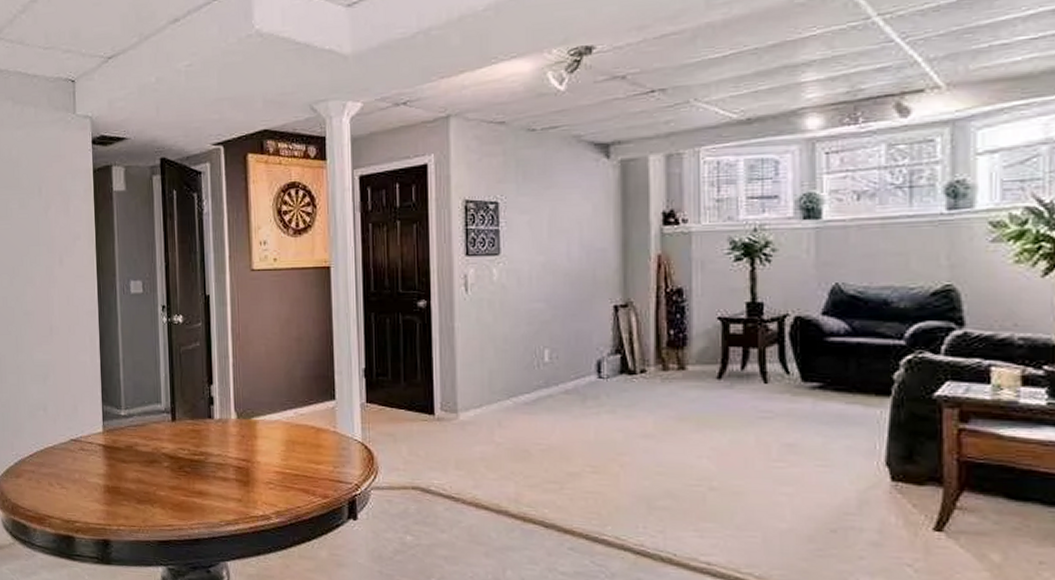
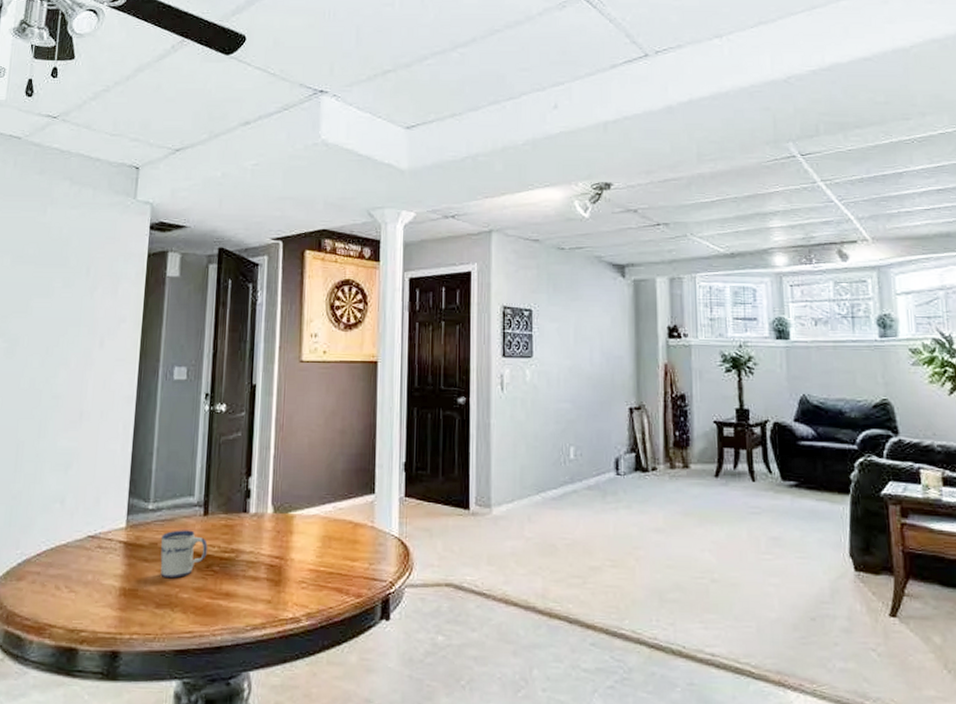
mug: none [135,434,178,478] -> present [160,530,208,579]

